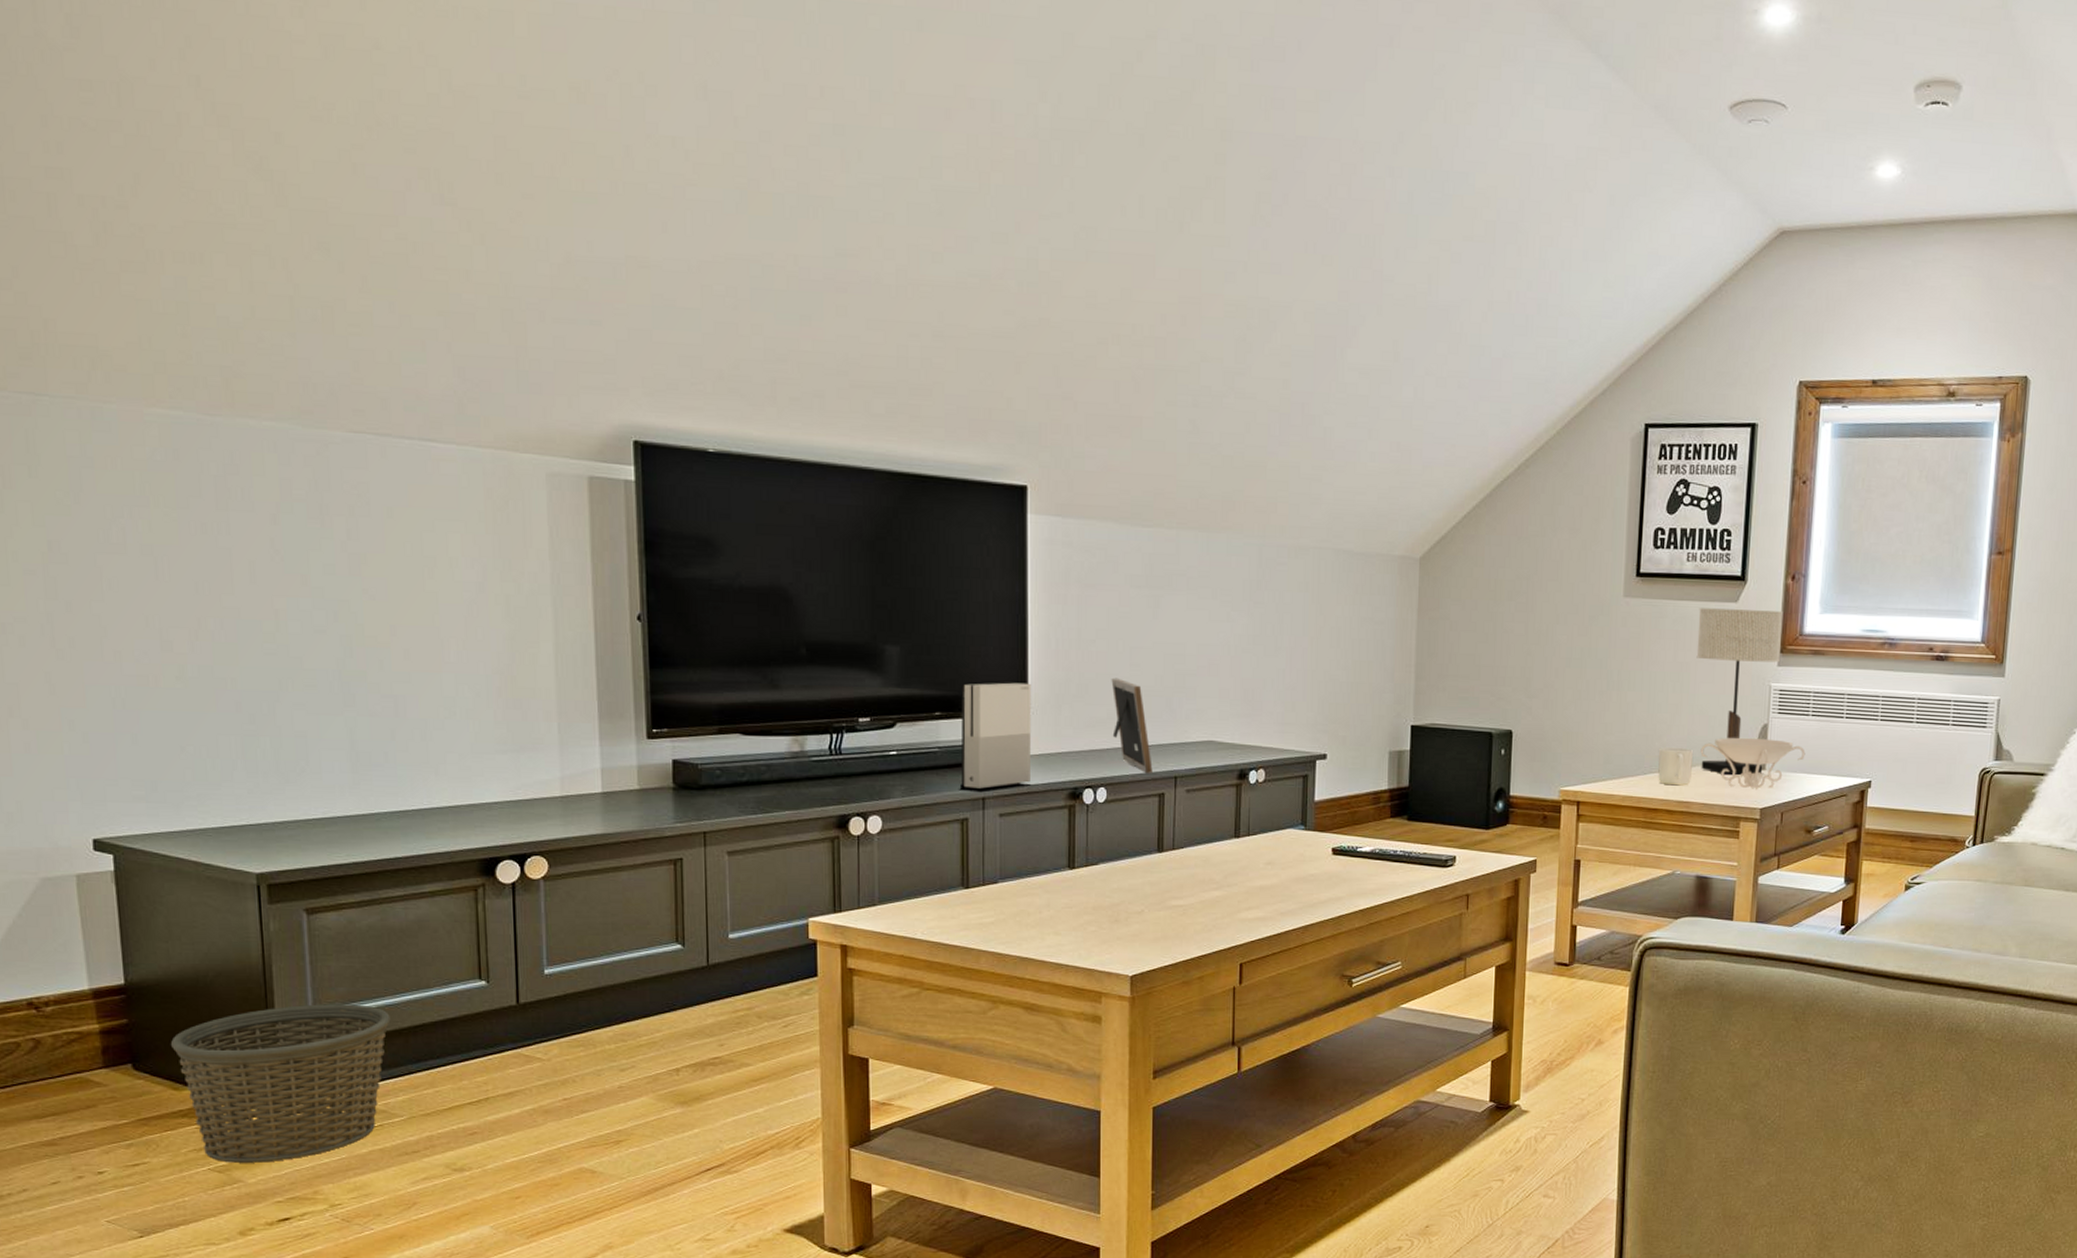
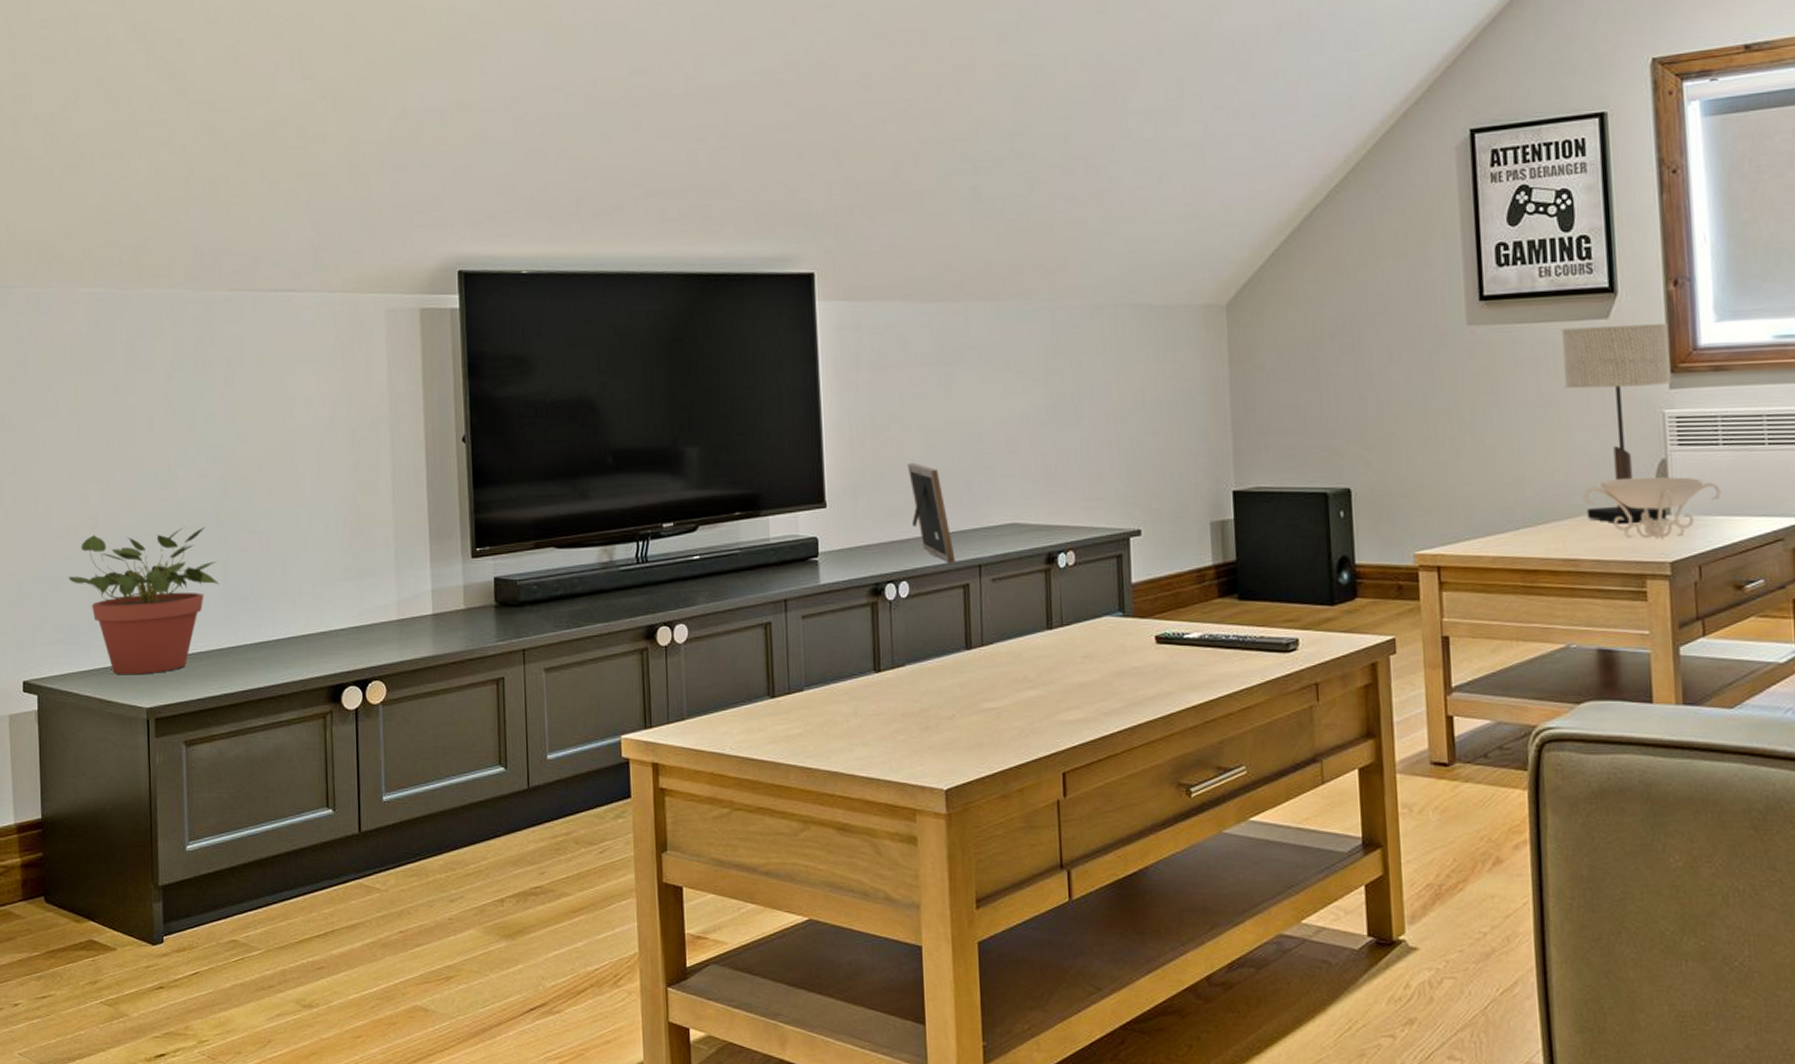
potted plant: none [148,686,344,839] -> present [68,527,219,675]
basket: present [170,1004,391,1163] -> none [74,835,252,996]
video game console: present [958,682,1032,793] -> none [759,475,833,594]
mug: present [1658,746,1694,786] -> none [1530,494,1577,541]

